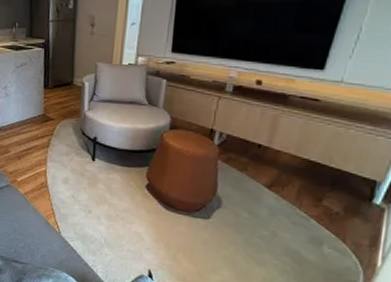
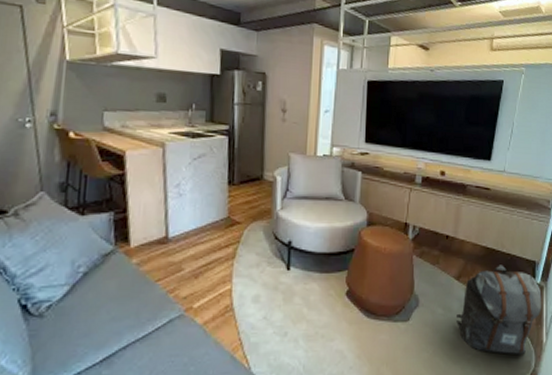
backpack: none [263,179,381,273] -> present [455,265,542,355]

